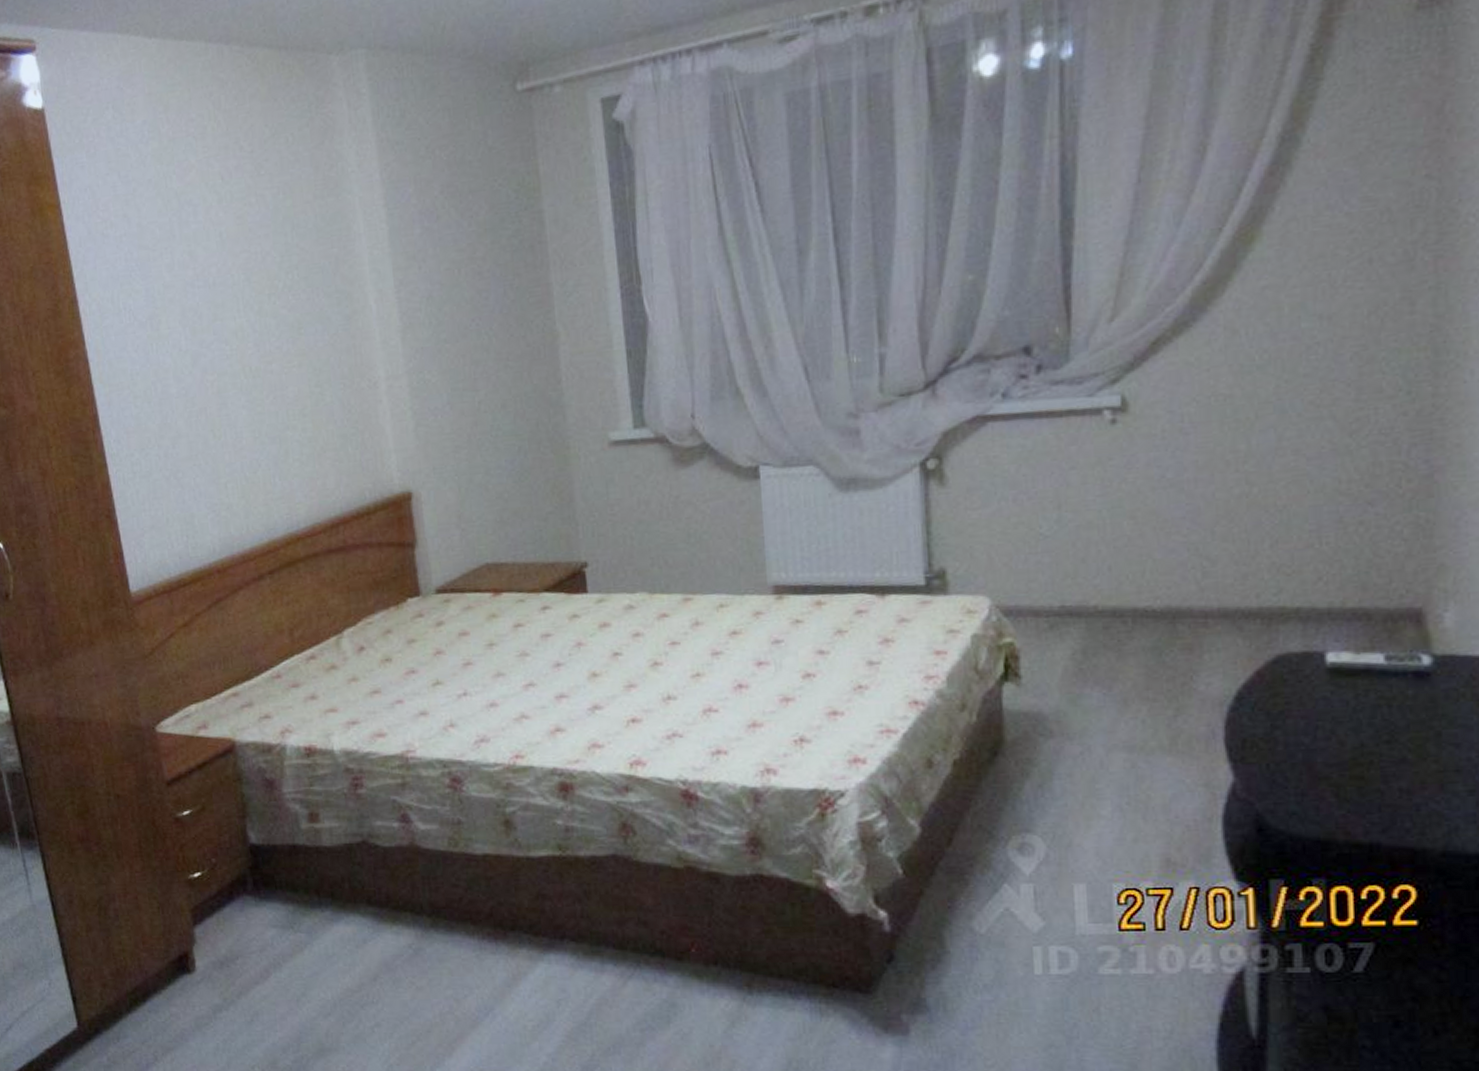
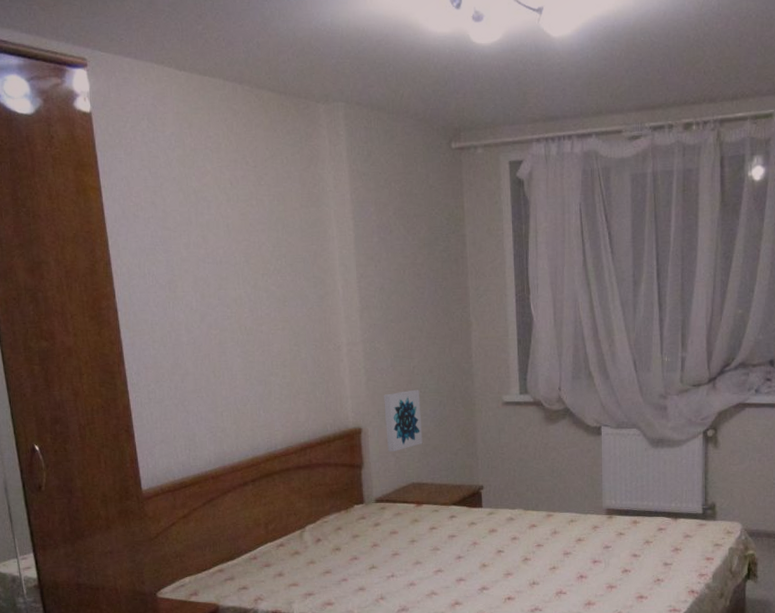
wall art: none [440,433,498,522] -> present [384,389,423,451]

